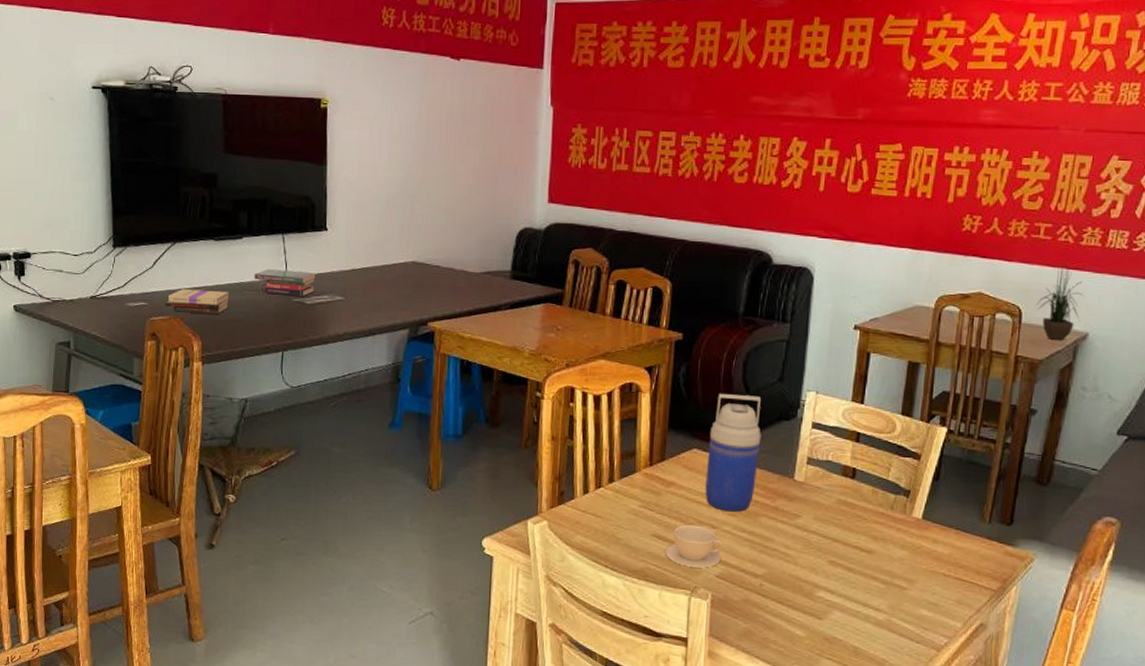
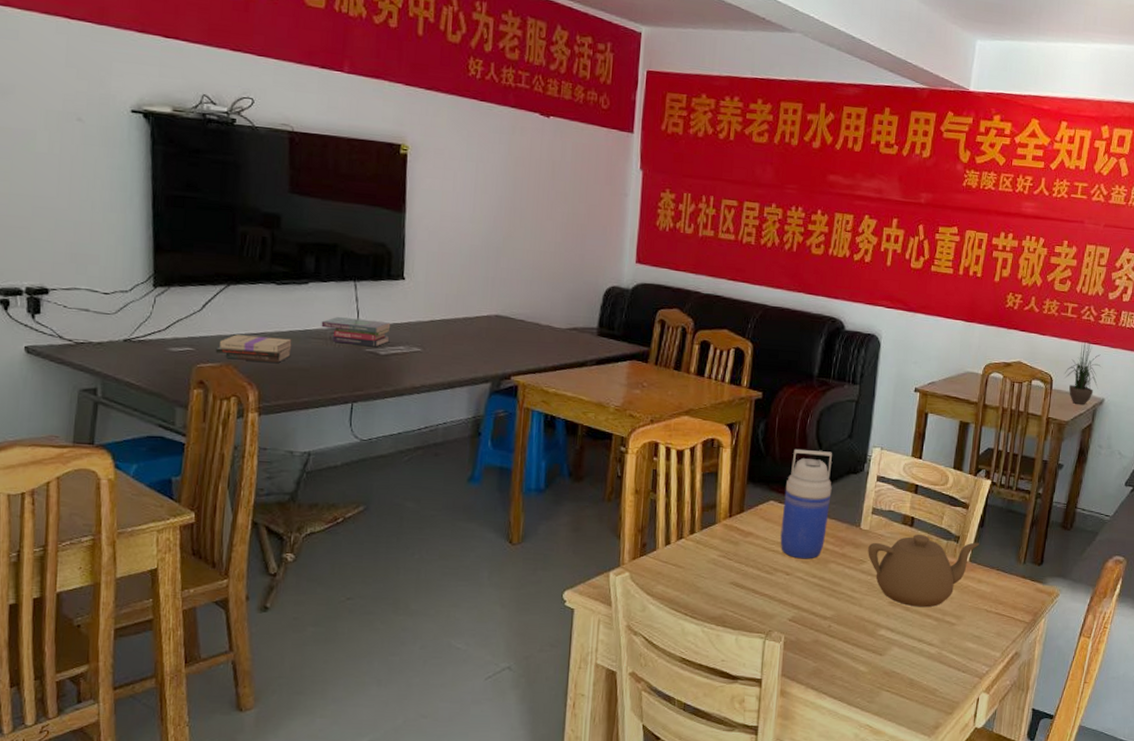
teacup: present [665,524,722,568] -> none [742,572,795,613]
teapot: none [803,487,935,569] -> present [868,534,980,607]

